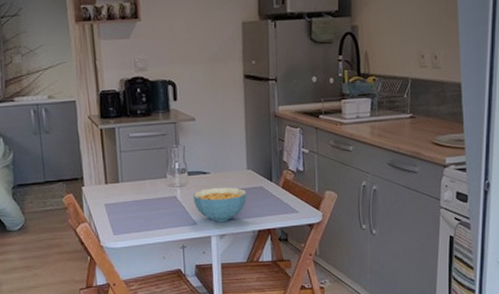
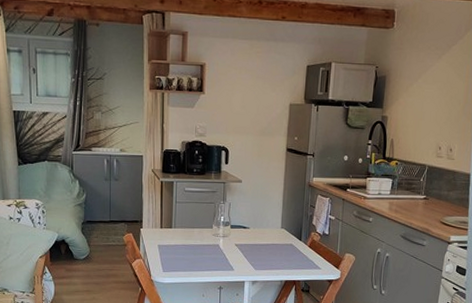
cereal bowl: present [192,187,247,222] -> none [233,240,279,270]

